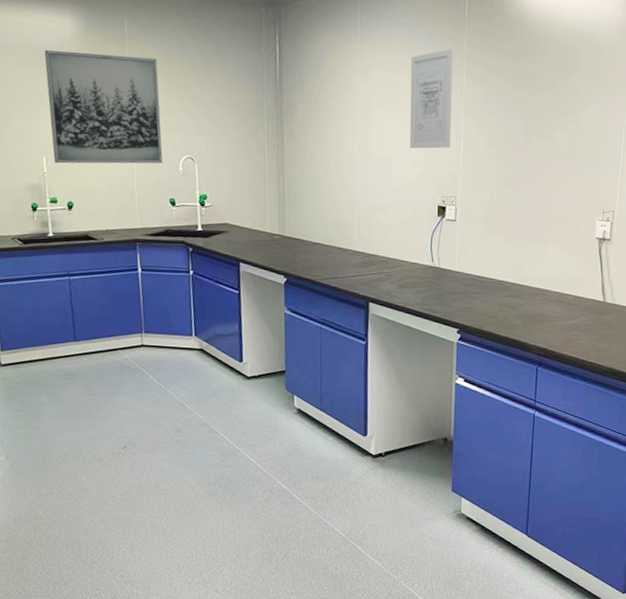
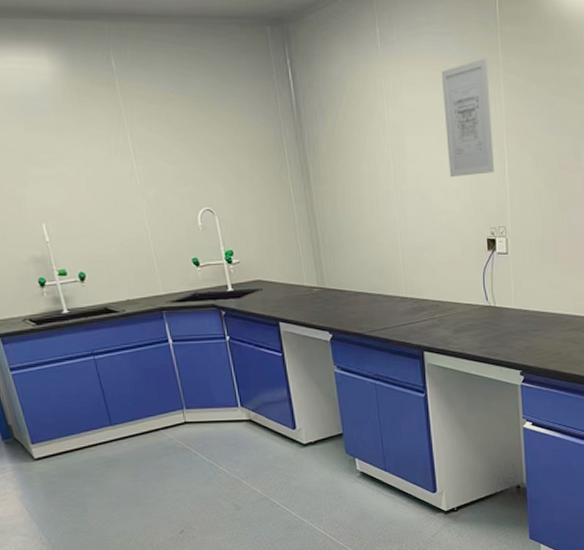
wall art: present [44,50,163,164] -> none [23,97,179,230]

